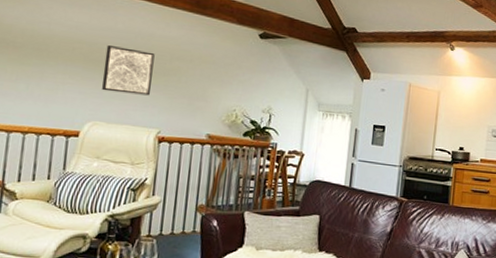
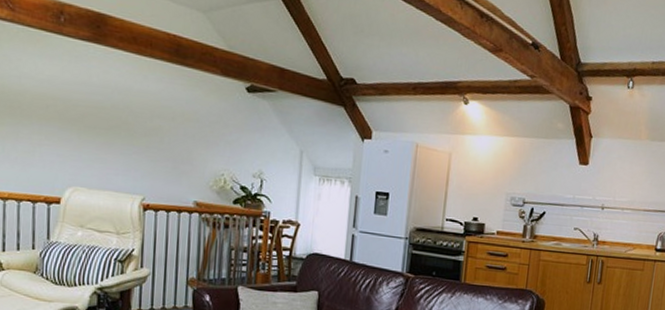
wall art: present [102,45,155,96] -> none [79,102,134,159]

